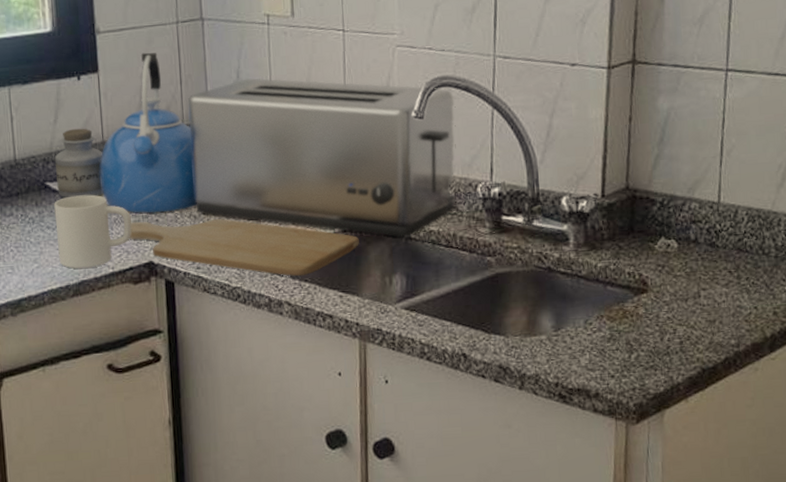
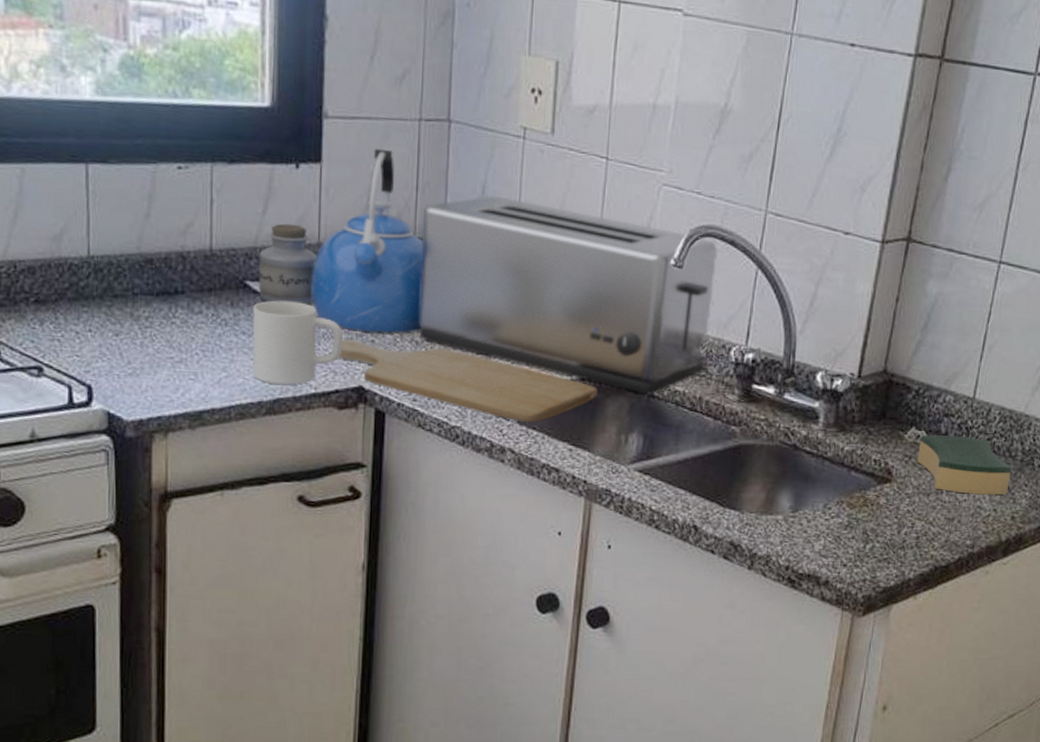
sponge: none [670,240,767,295] -> present [916,434,1012,495]

